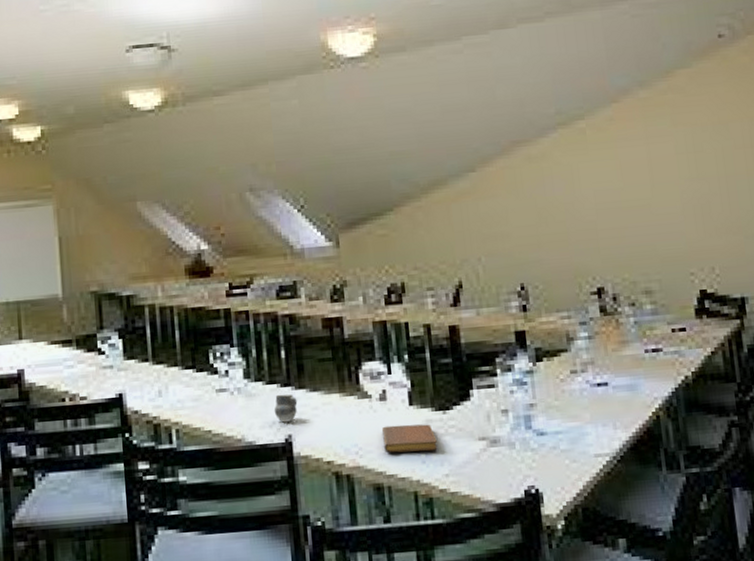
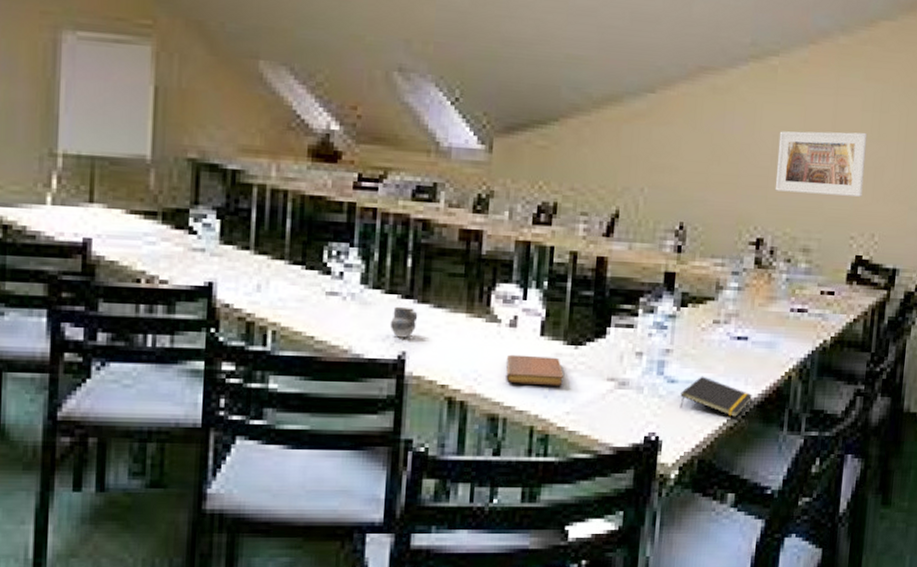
notepad: none [552,425,625,463] -> present [679,376,753,418]
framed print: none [599,173,694,241] -> present [775,131,868,197]

